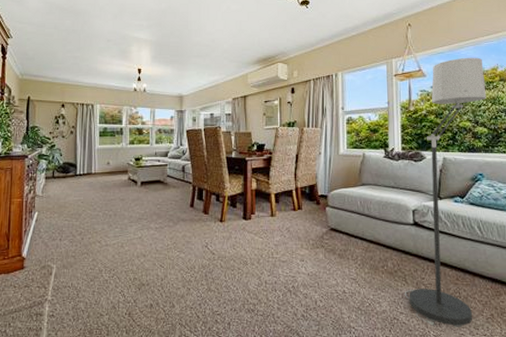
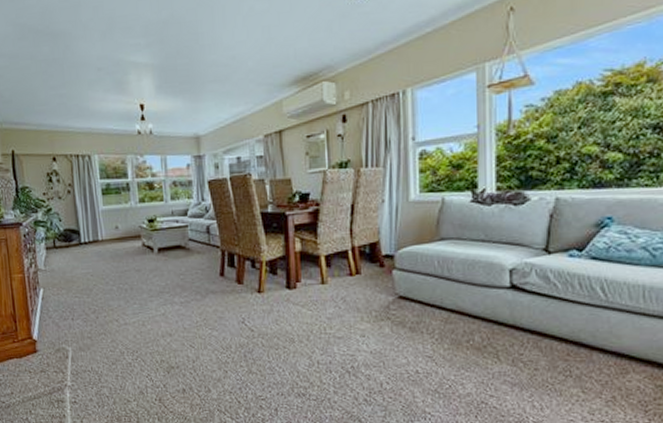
floor lamp: present [405,57,487,327] -> none [497,49,625,412]

